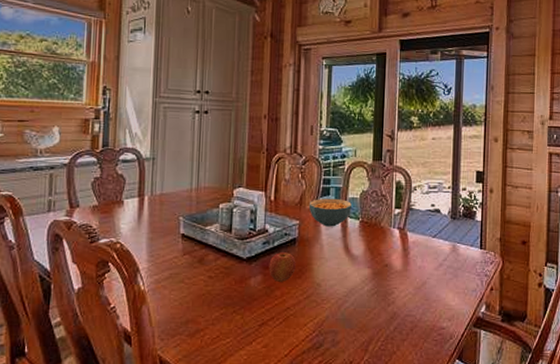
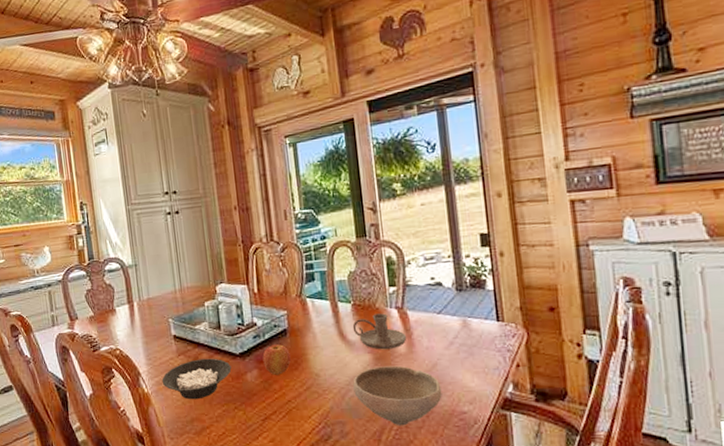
cereal bowl: none [161,260,236,301] -> present [161,358,232,400]
cereal bowl: present [308,198,352,227] -> none [294,283,341,314]
bowl: none [350,281,427,338] -> present [353,365,442,426]
candle holder: none [357,232,404,266] -> present [352,313,407,350]

